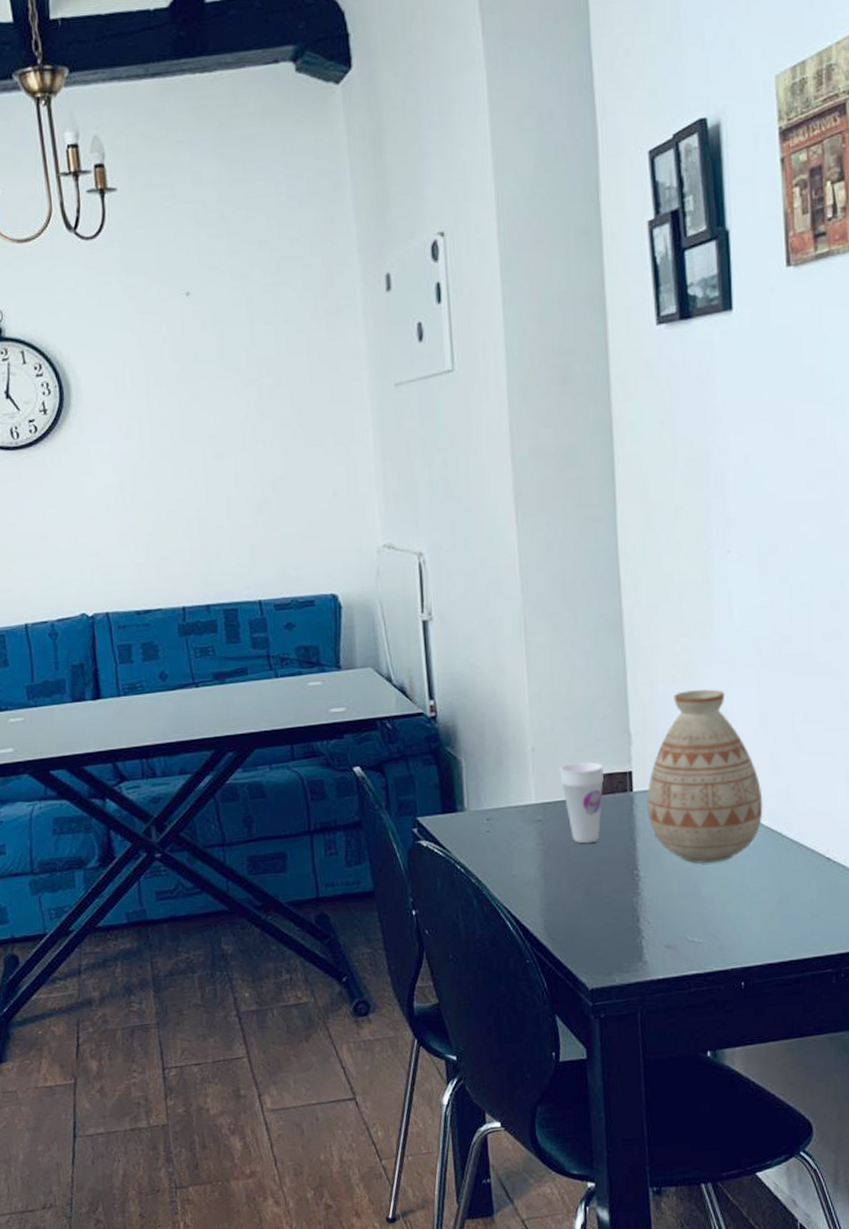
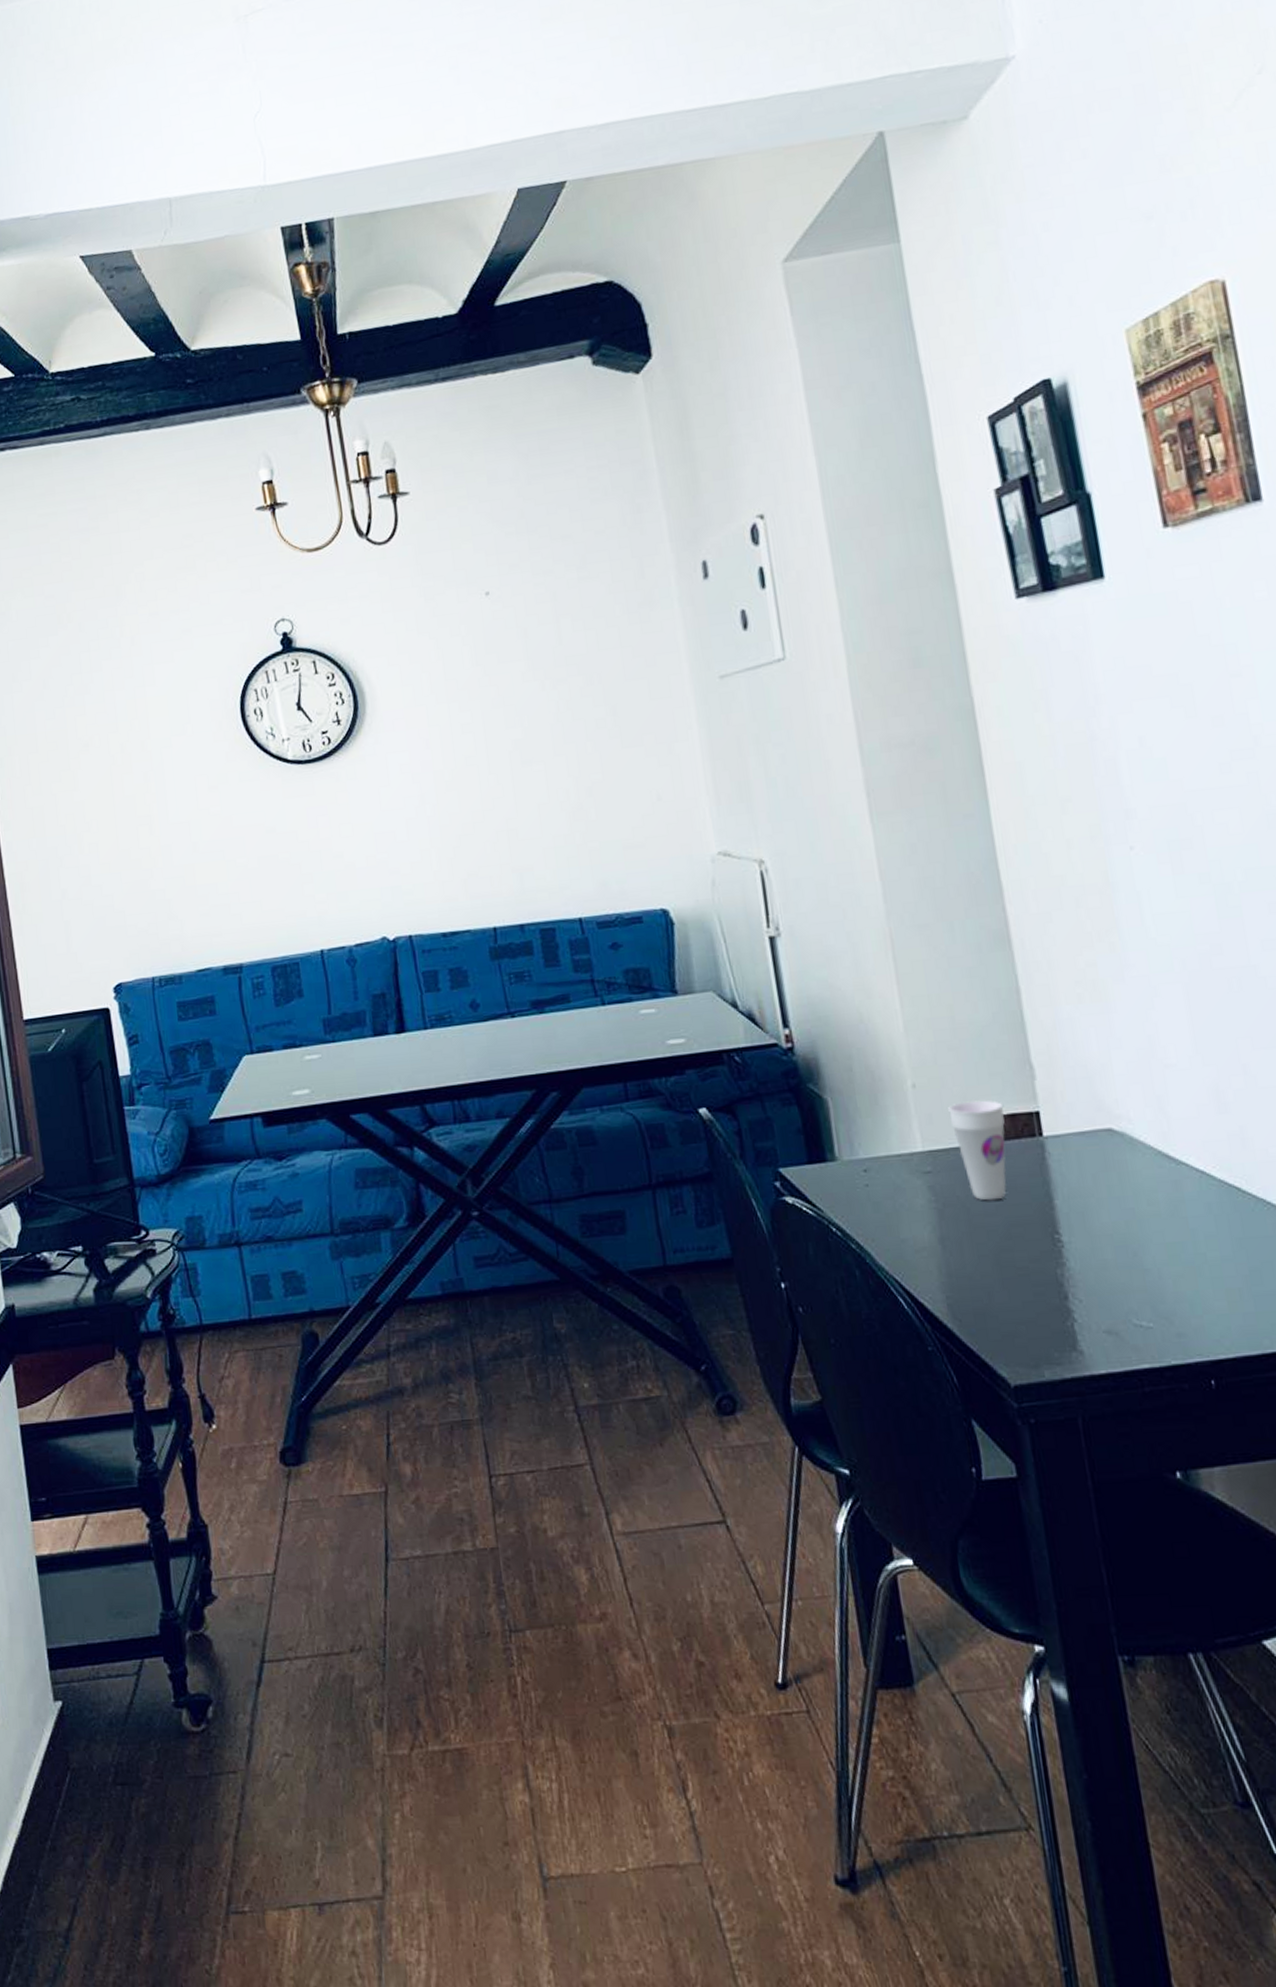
vase: present [647,689,763,864] -> none [1061,1011,1214,1226]

